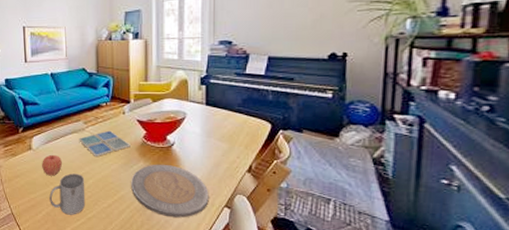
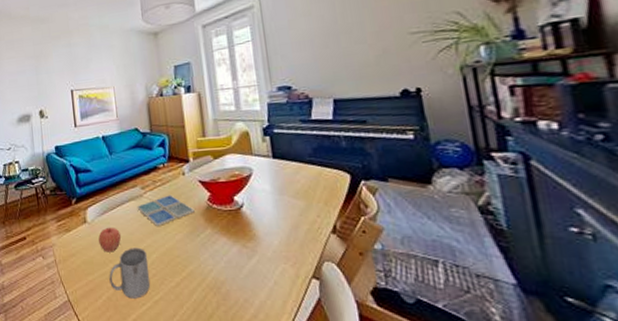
plate: present [131,164,209,218] -> none [199,229,293,295]

